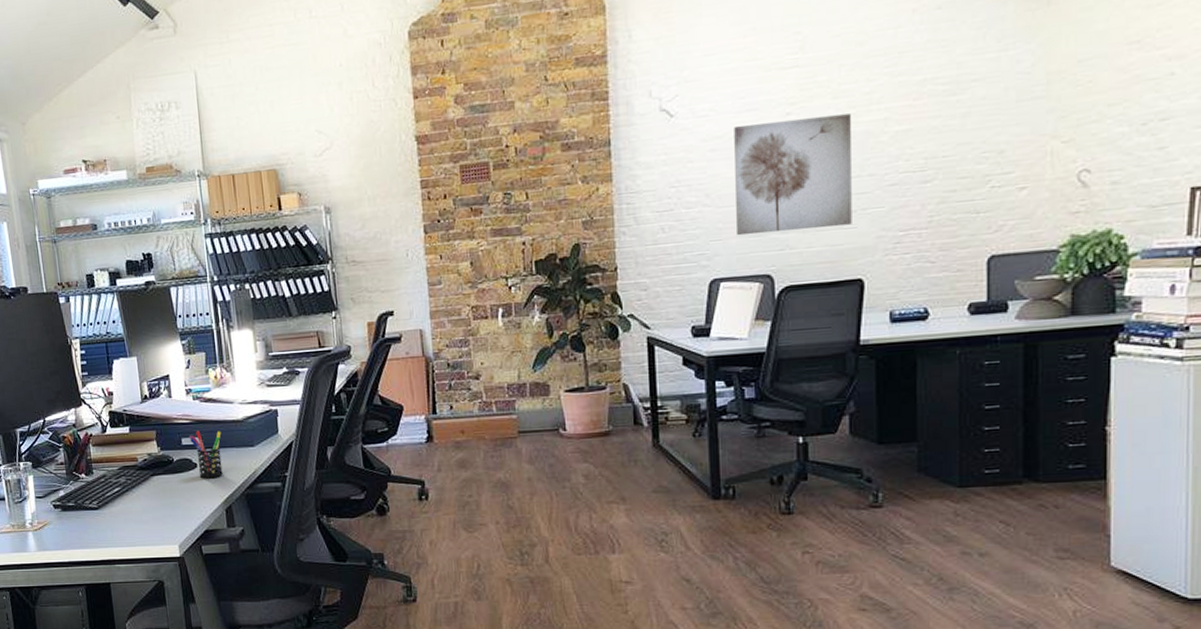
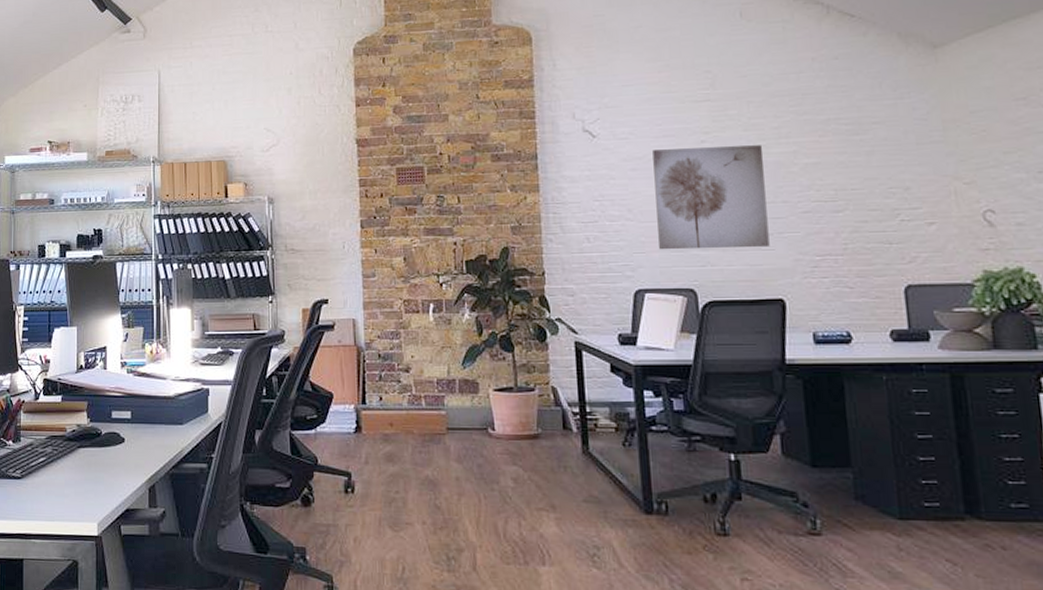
pen holder: present [189,431,223,479] -> none [119,405,152,455]

